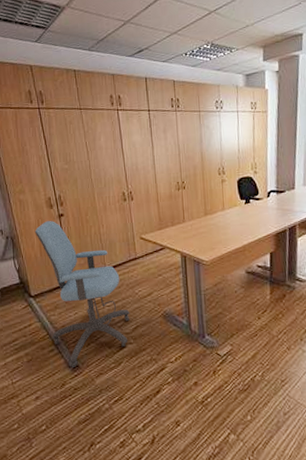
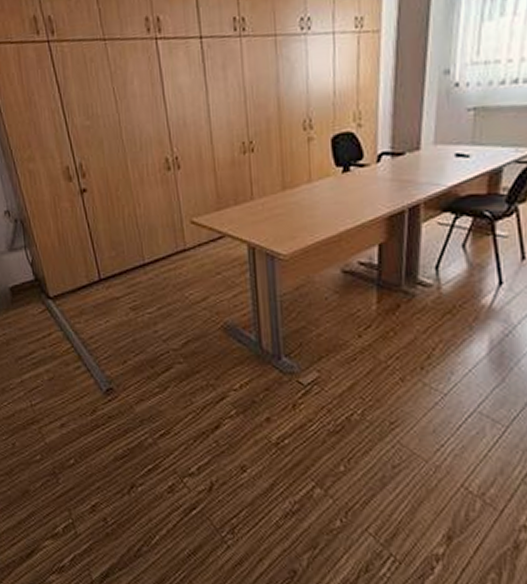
office chair: present [34,221,130,367] -> none [50,198,178,390]

